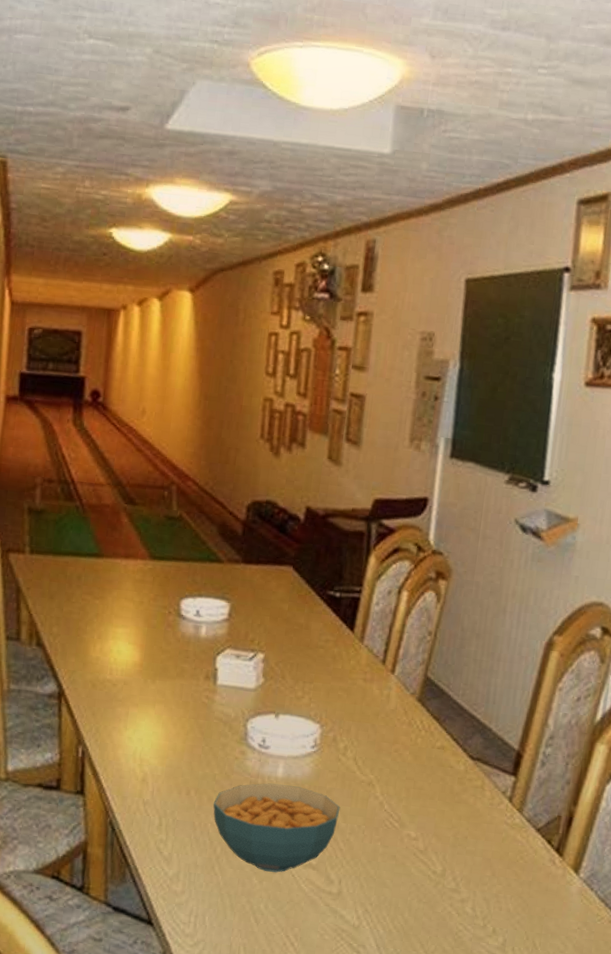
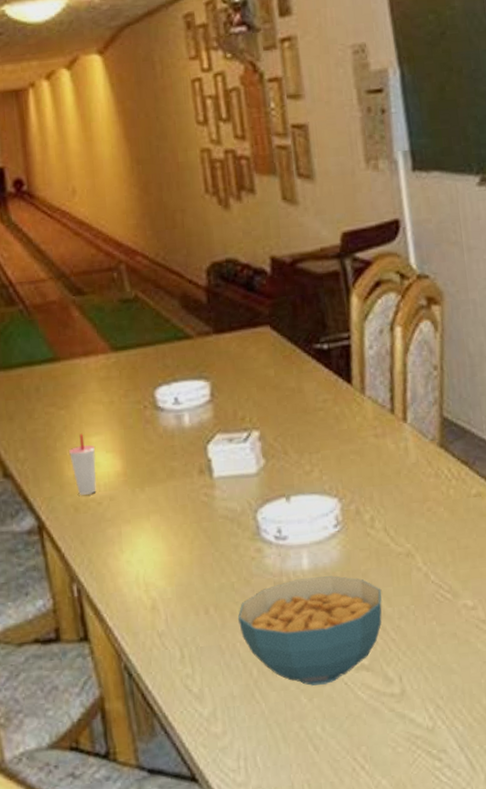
cup: none [96,623,120,676] -> present [68,433,97,495]

